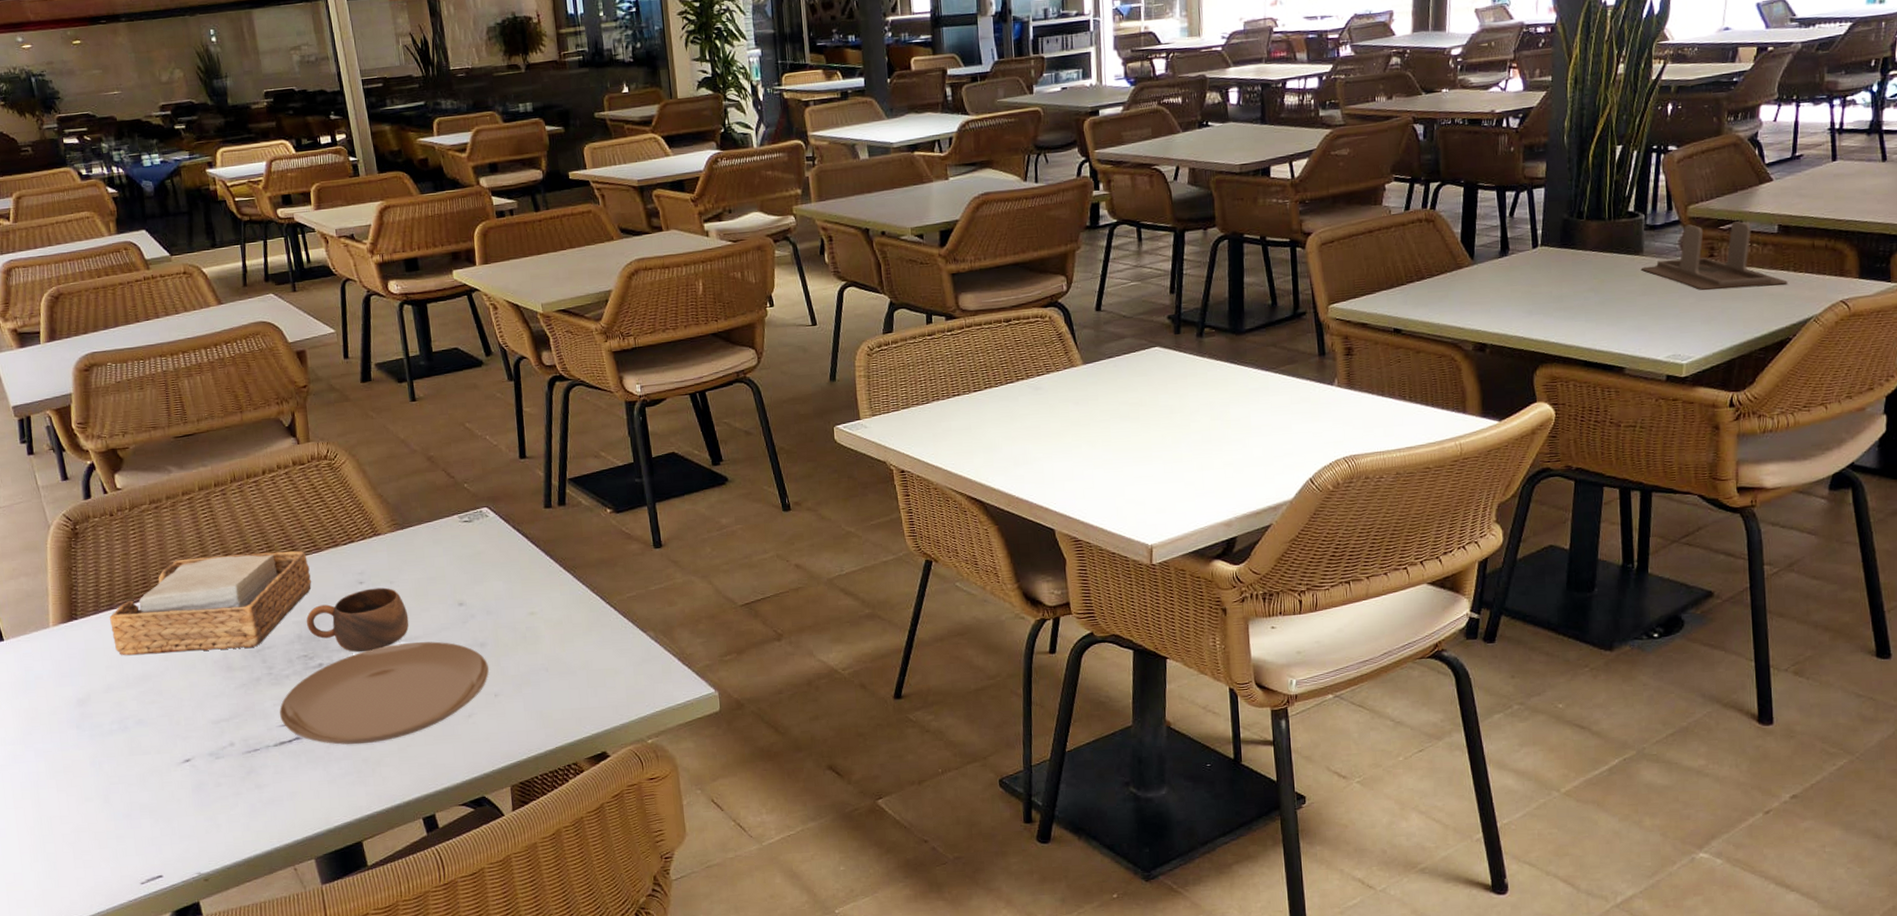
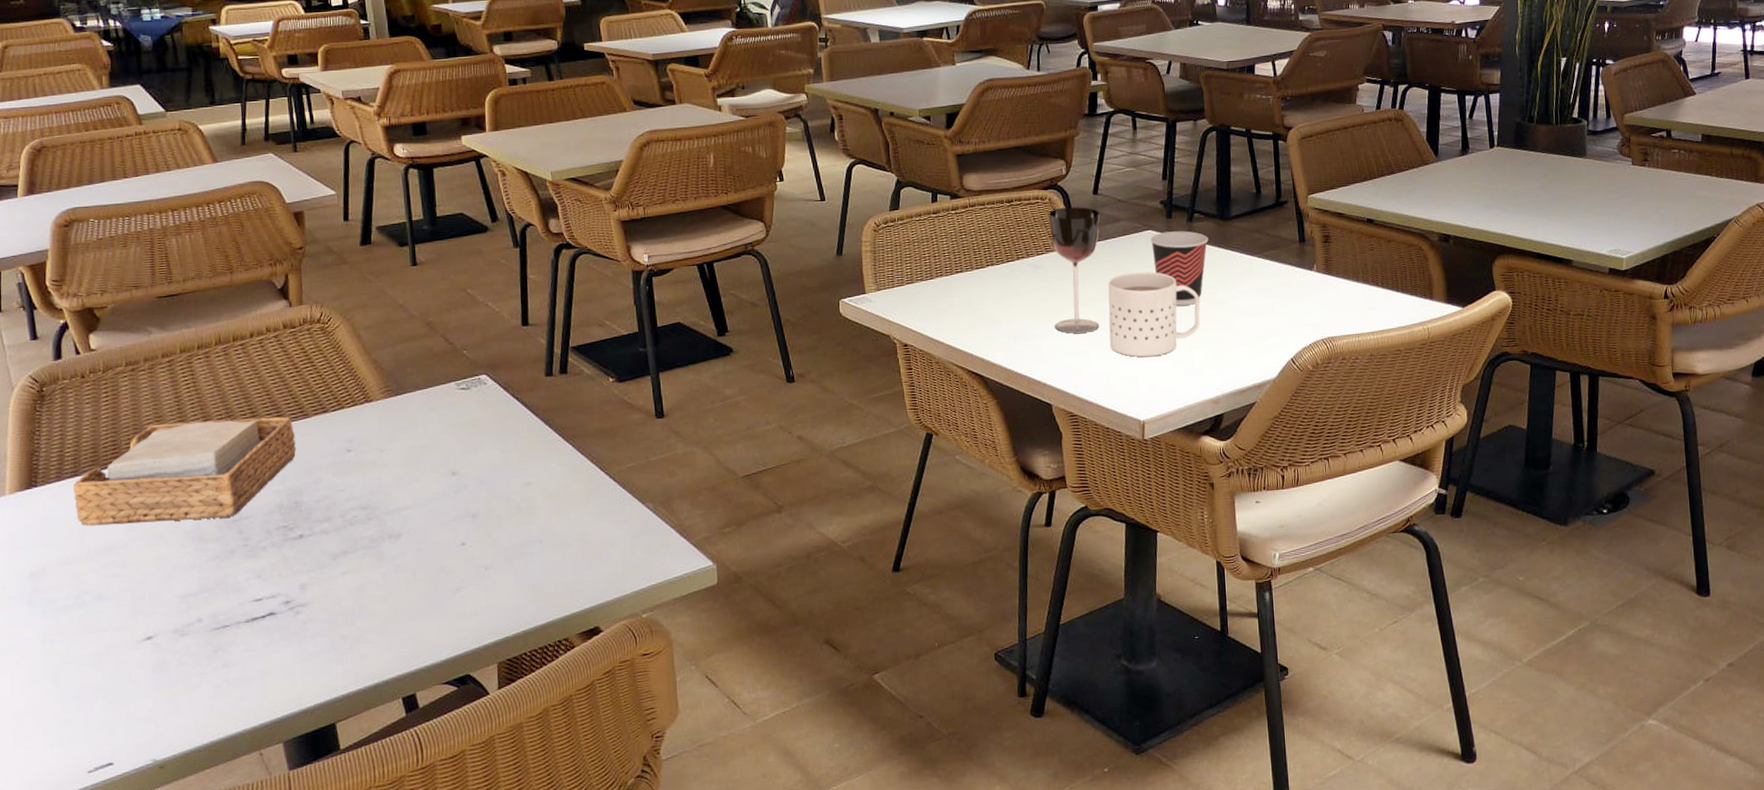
plate: present [279,641,489,745] -> none [254,512,480,621]
cup: present [306,587,409,652] -> none [288,455,398,523]
wineglass: none [1049,324,1104,456] -> present [1048,207,1100,334]
mug: none [1112,390,1212,480] -> present [1108,271,1201,358]
cup: none [1157,346,1220,425] -> present [1150,231,1209,306]
napkin holder: present [1640,221,1788,291] -> none [1584,130,1711,192]

